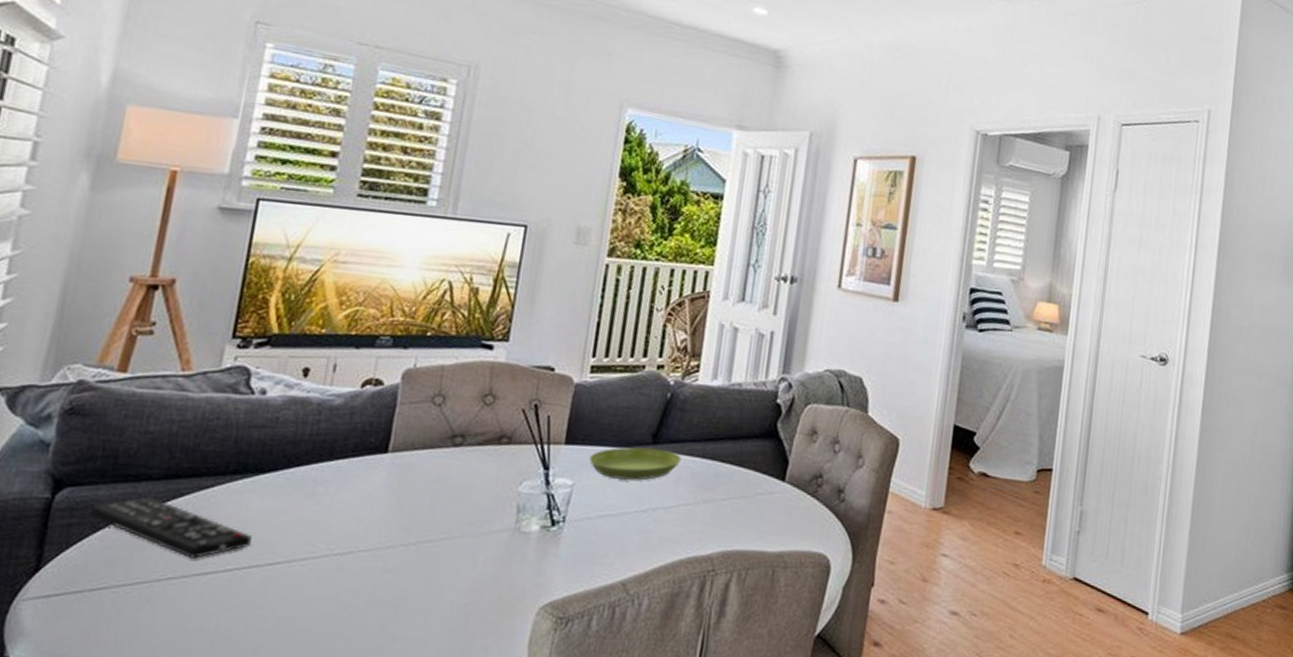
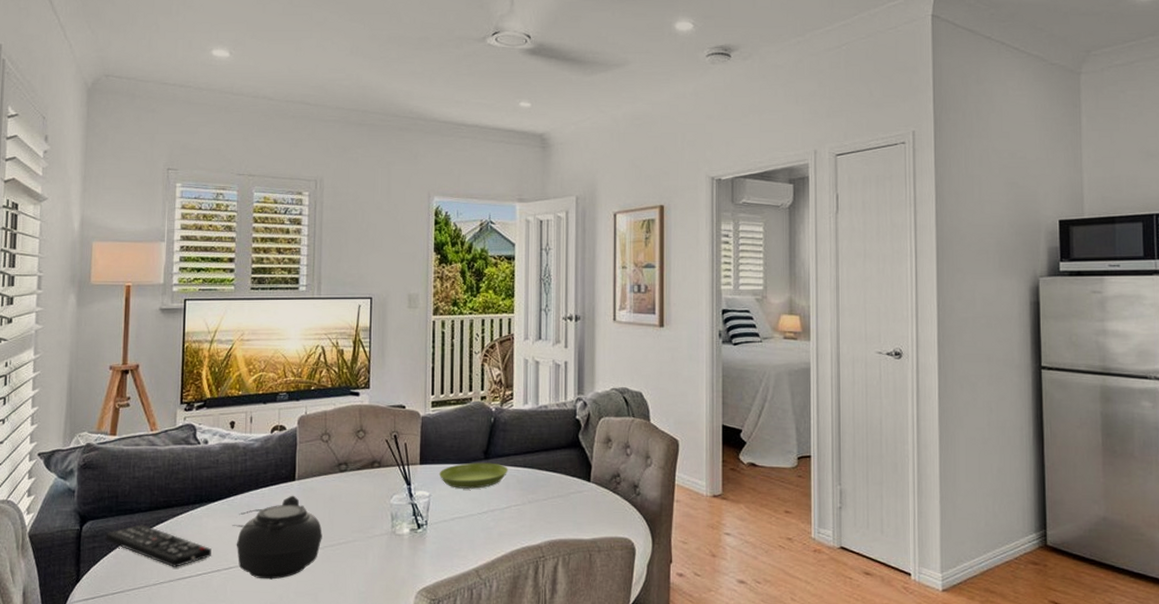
teapot: none [287,471,418,582] -> present [232,495,322,580]

